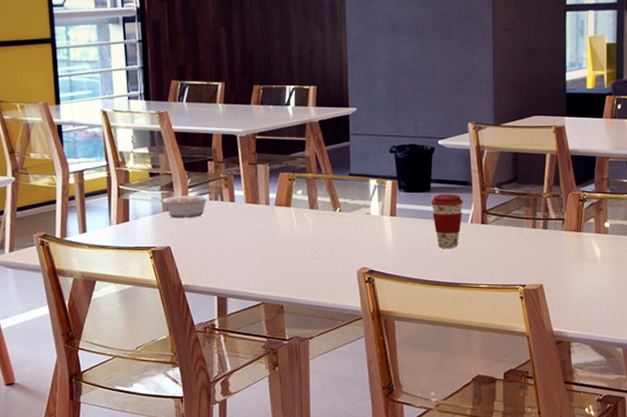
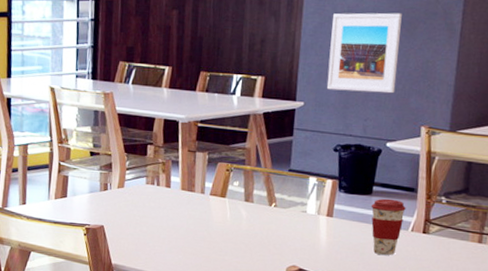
legume: present [152,195,210,219] -> none [91,176,146,200]
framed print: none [374,18,440,94] -> present [326,12,402,94]

